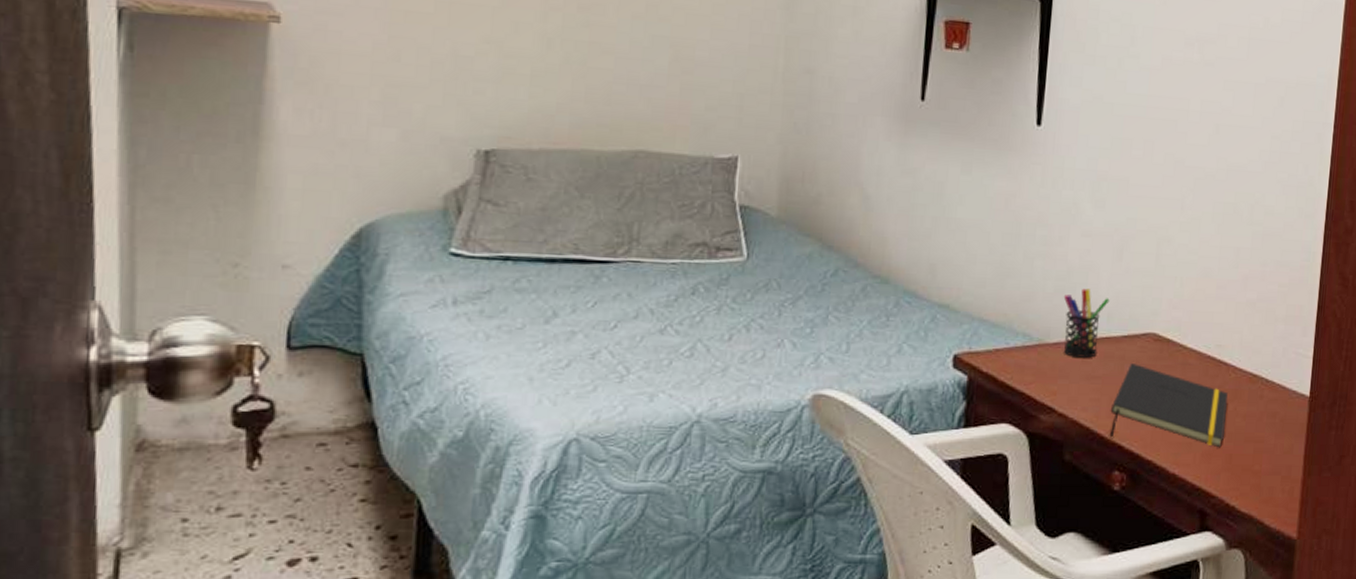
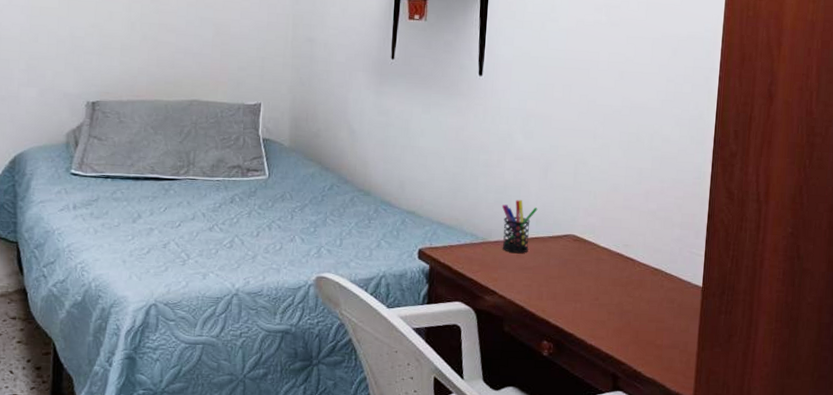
notepad: present [1110,363,1228,448] -> none [539,258,634,326]

